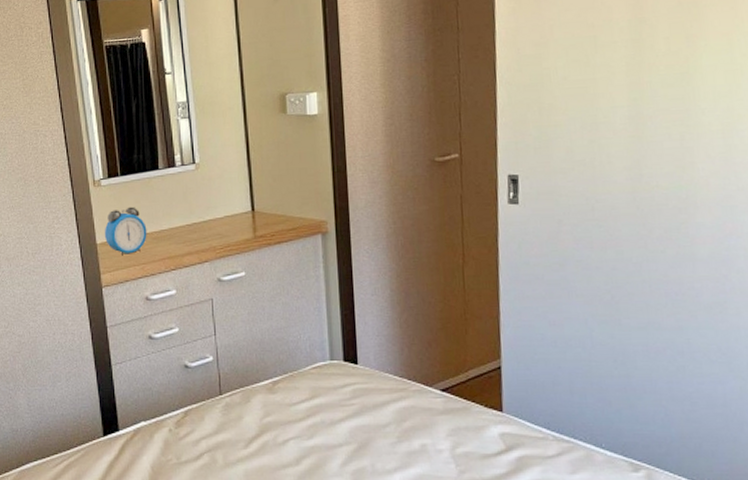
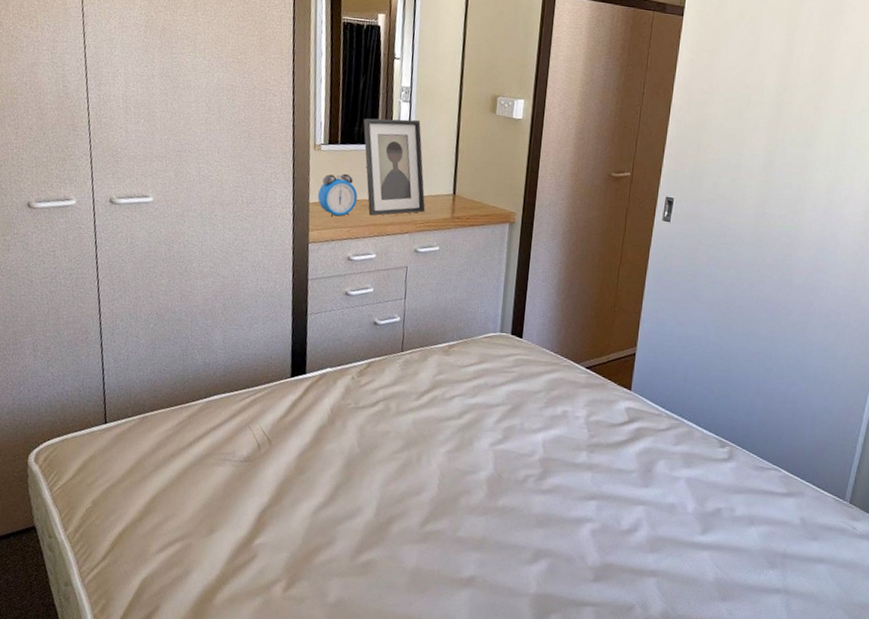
picture frame: none [142,135,223,249] -> present [363,118,426,216]

